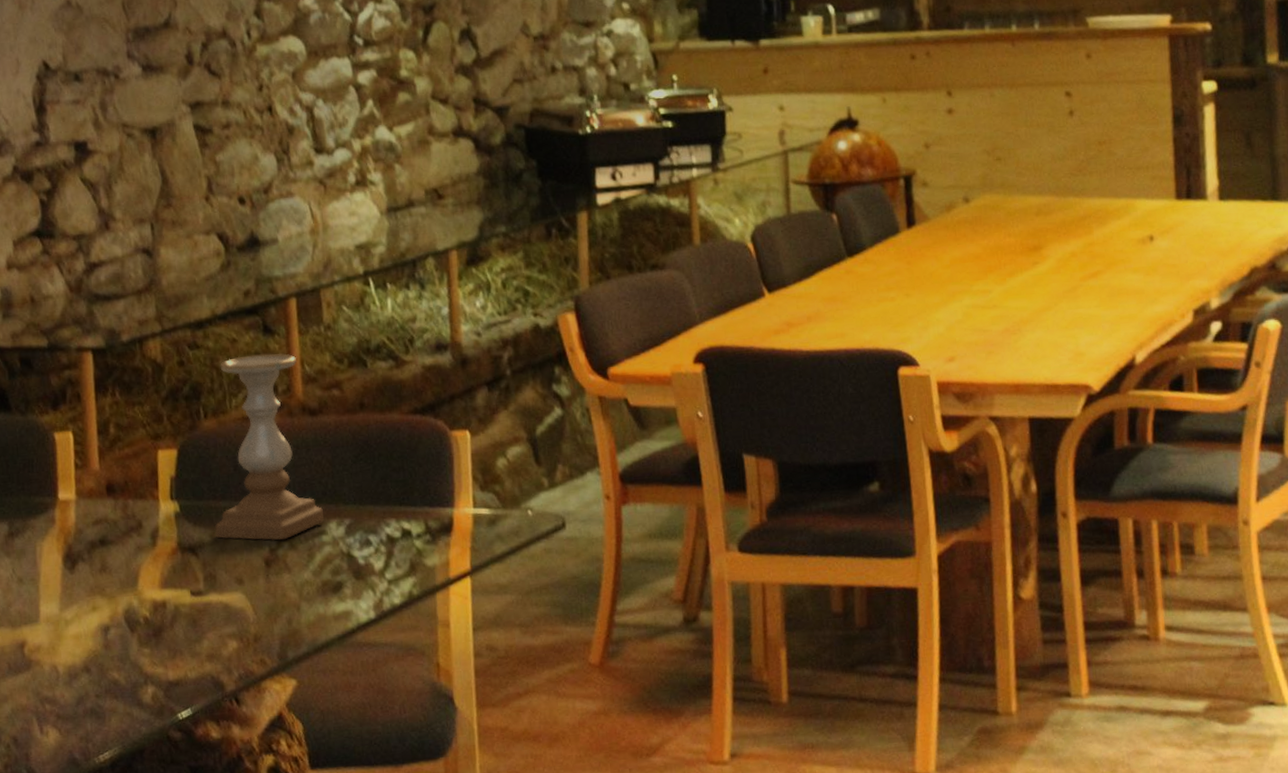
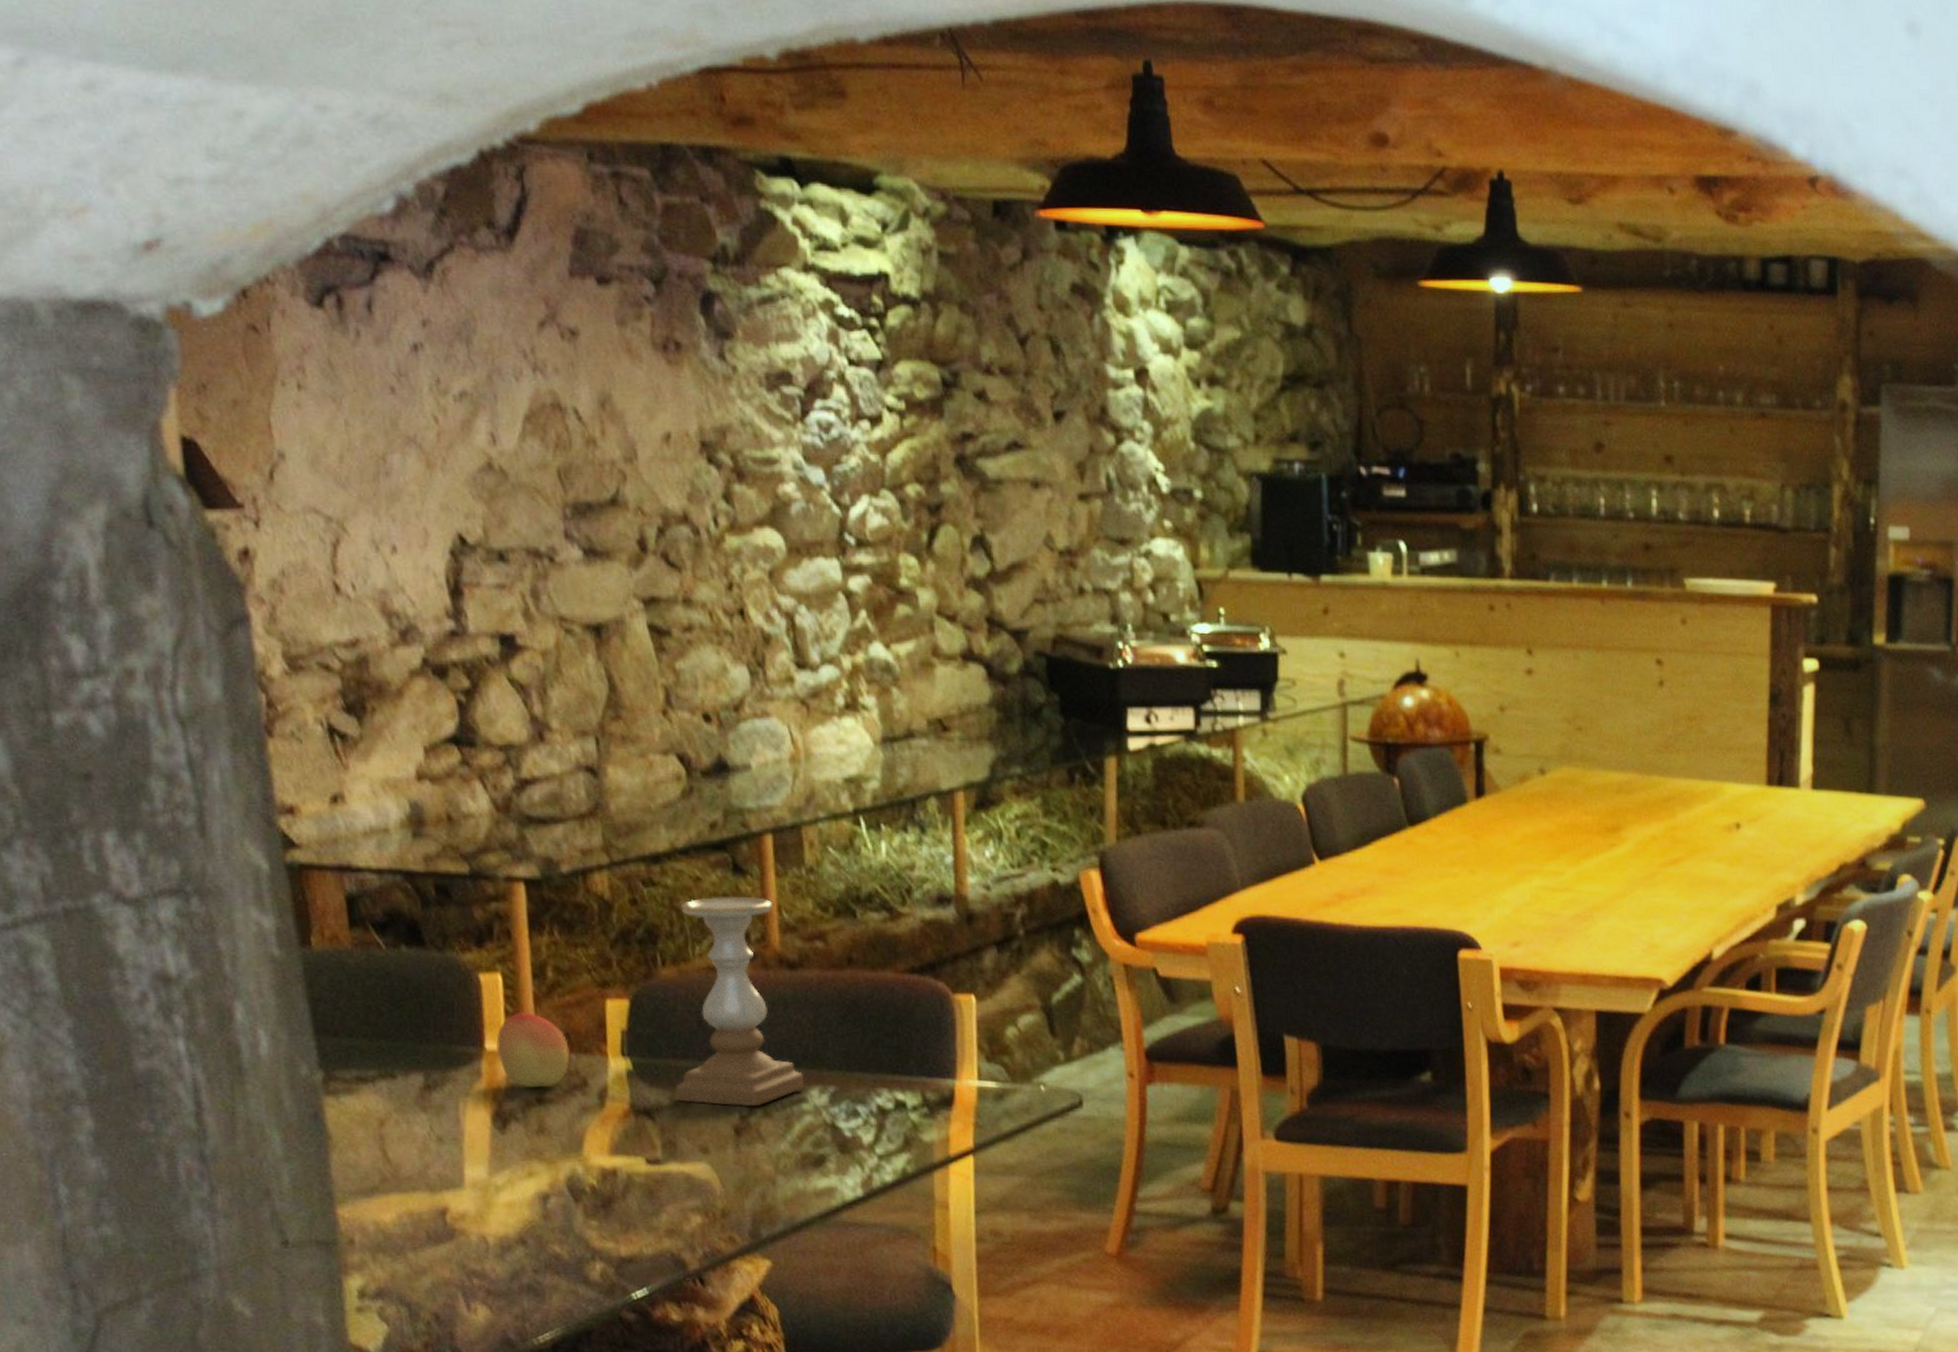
fruit: none [67,464,128,532] -> present [496,1012,570,1088]

